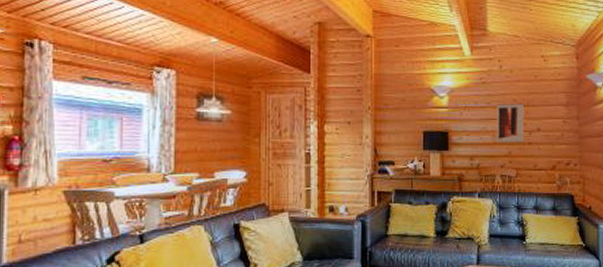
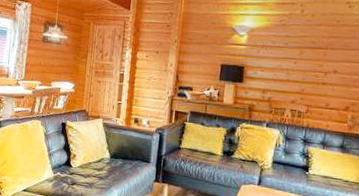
wall art: present [497,103,524,143] -> none [291,44,322,83]

